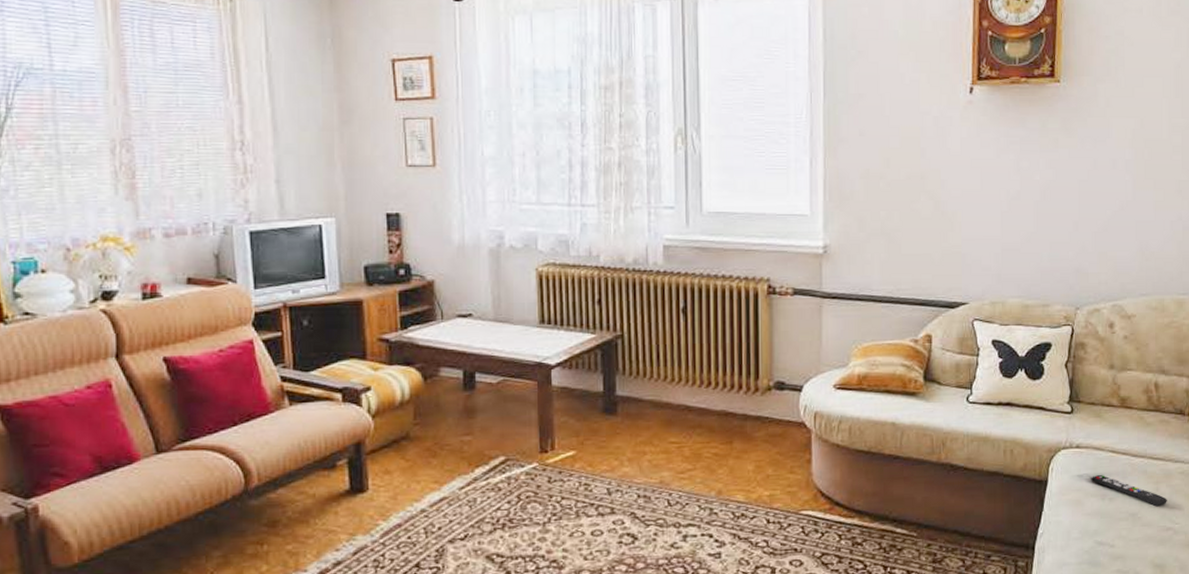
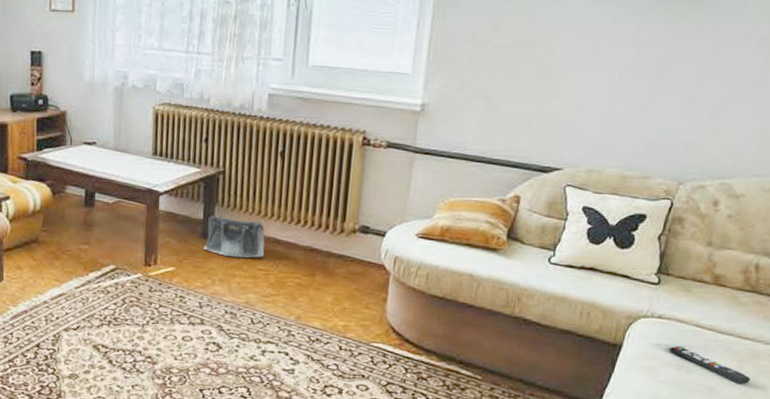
saddlebag: none [607,386,674,432] -> present [204,215,265,258]

